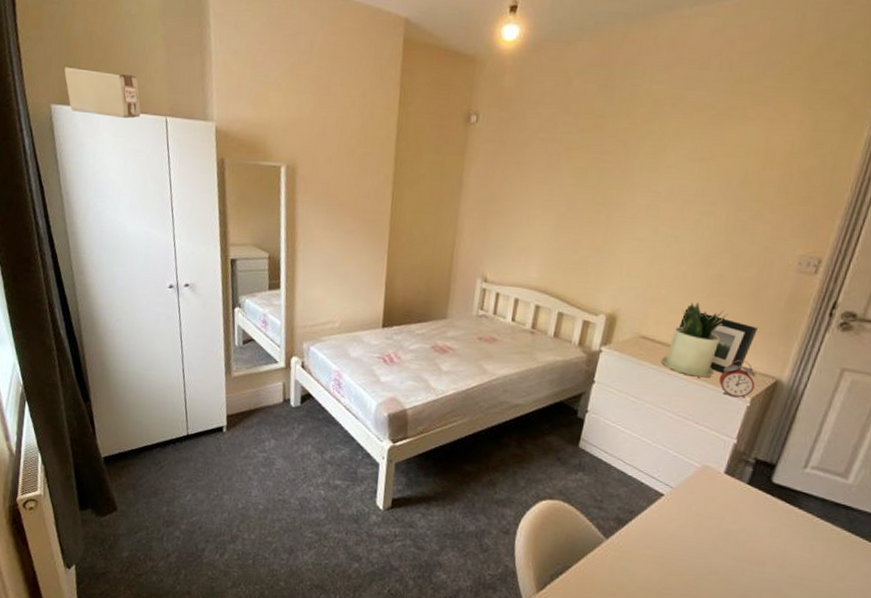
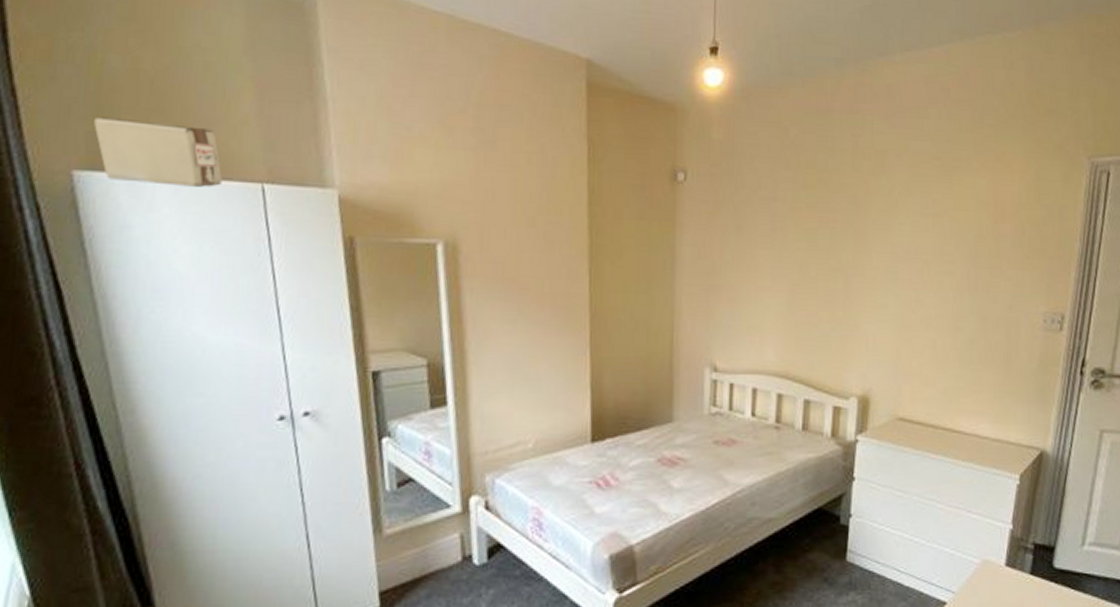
planter: present [661,302,728,378] -> none [922,373,983,458]
picture frame: present [678,308,757,373] -> none [936,380,1015,450]
alarm clock: present [718,359,756,399] -> none [984,432,1022,476]

